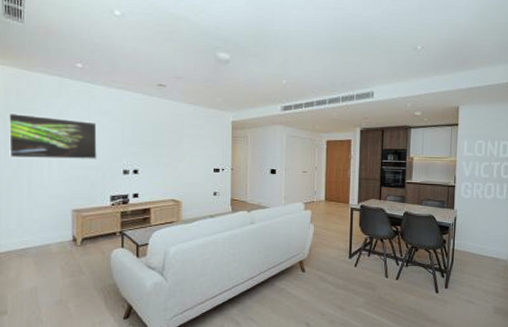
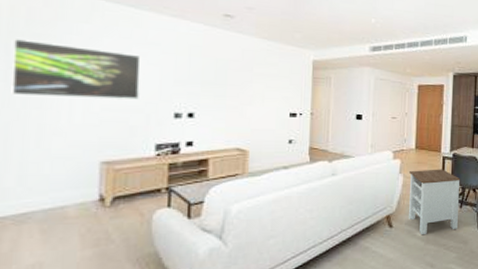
side table: none [319,219,368,280] -> present [408,169,461,236]

